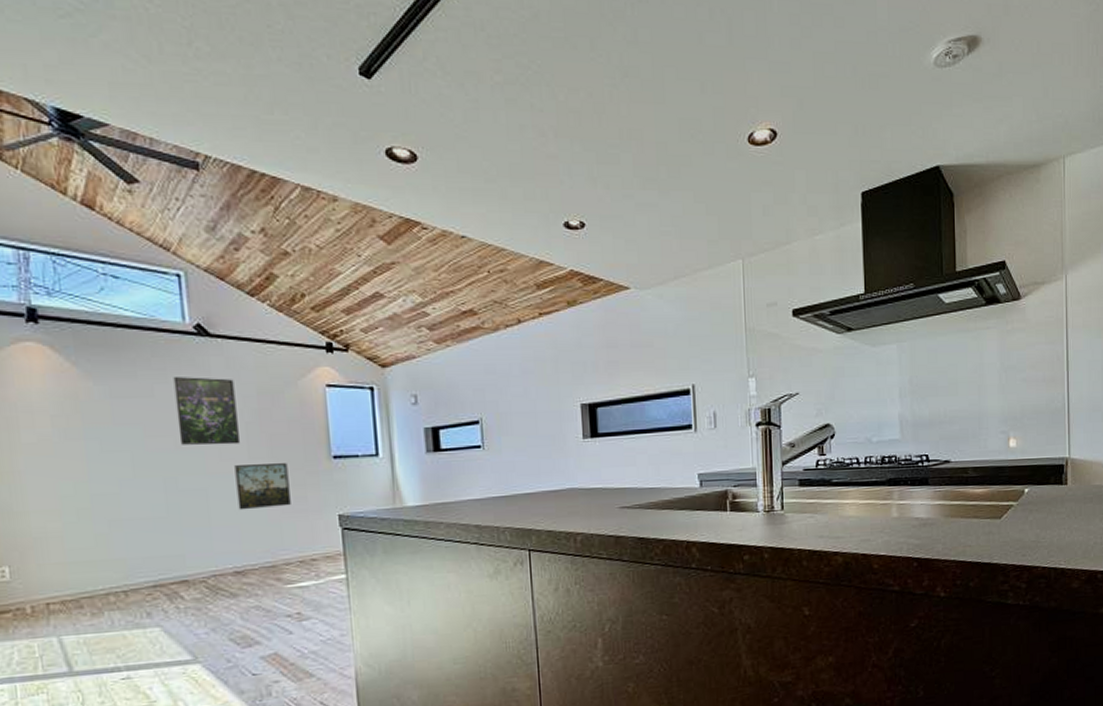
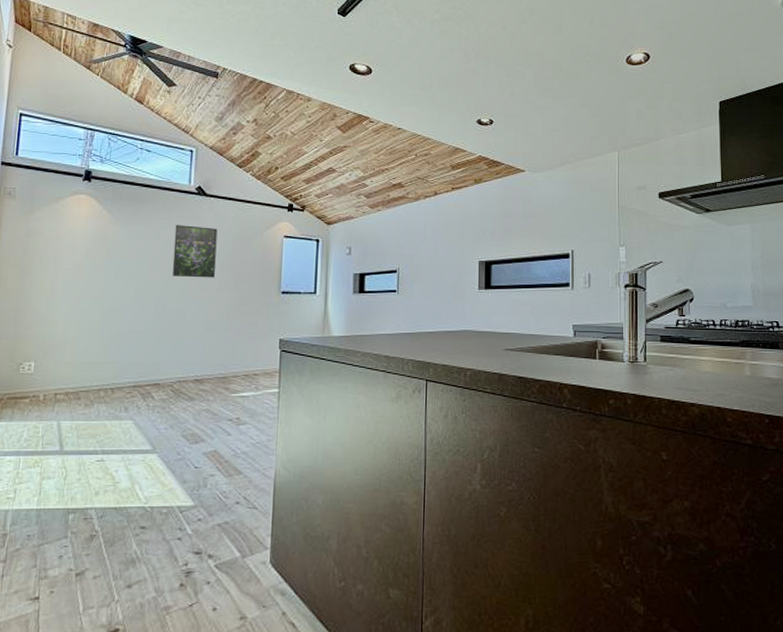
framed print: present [234,463,291,510] -> none [206,295,247,330]

